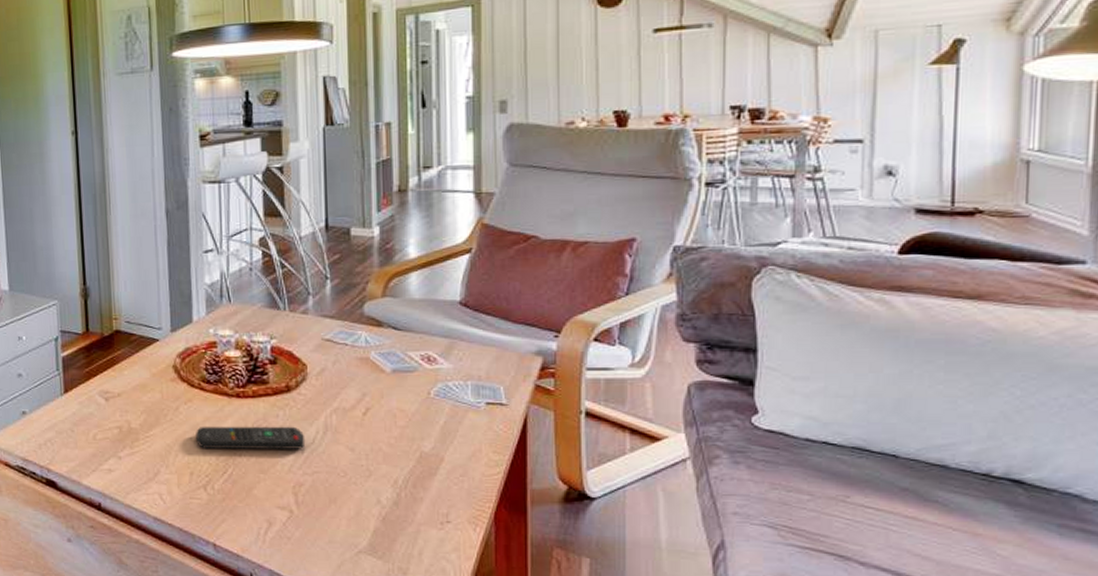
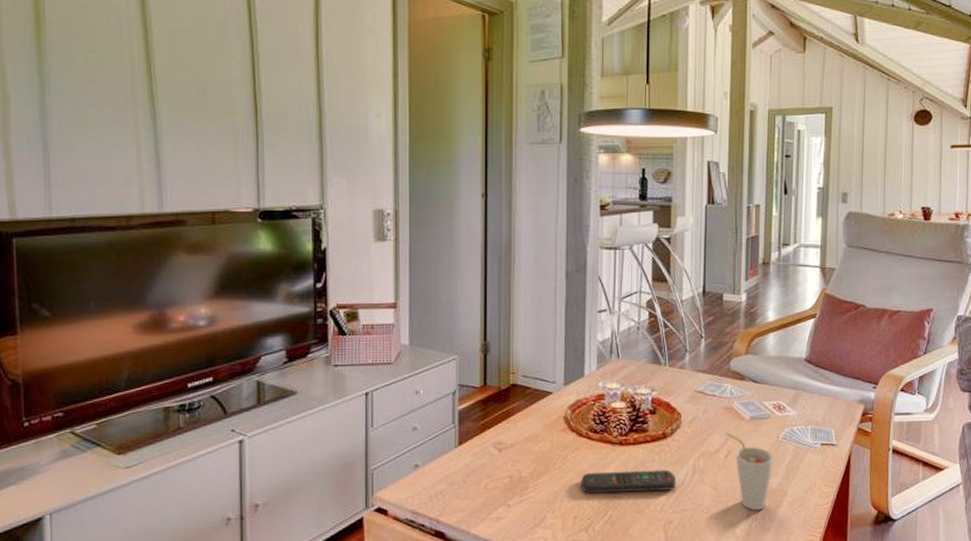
cup: none [362,386,424,478] -> present [725,432,774,511]

